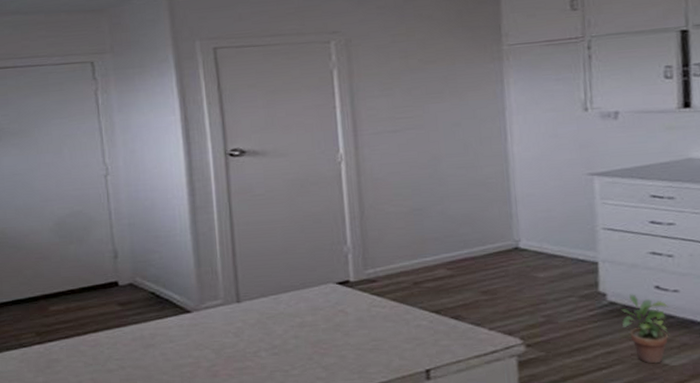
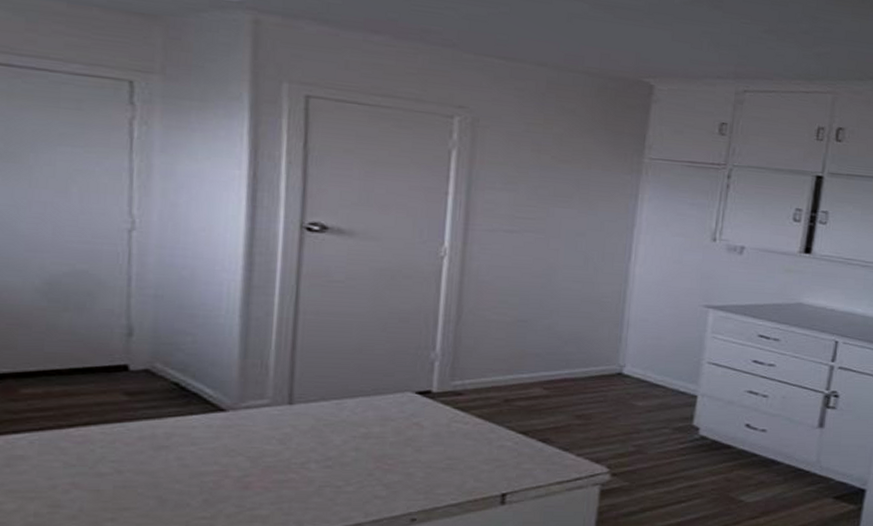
potted plant: present [621,294,670,364] -> none [709,430,754,500]

